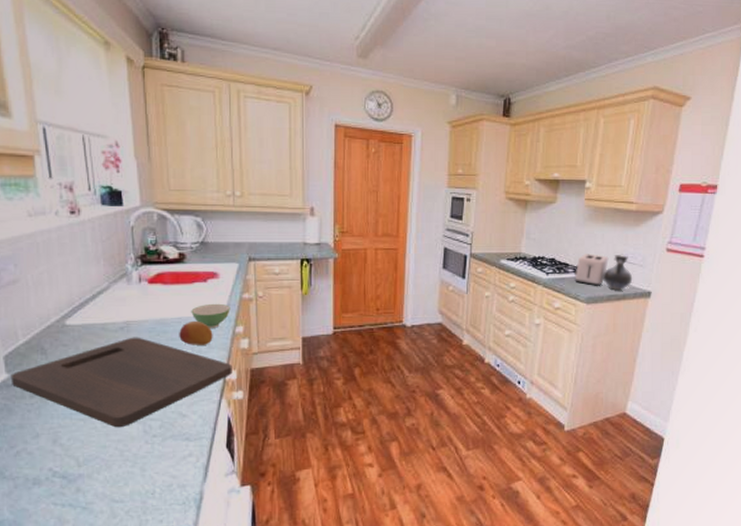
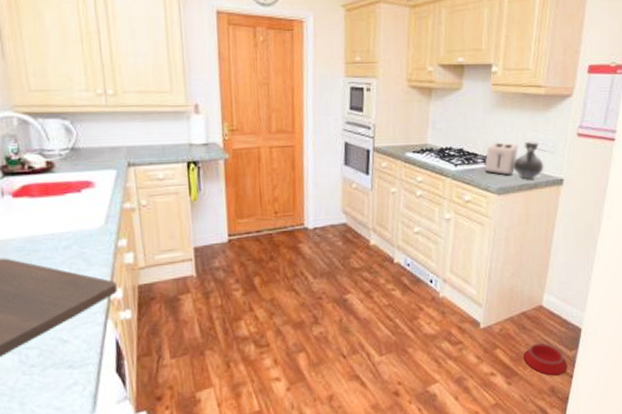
fruit: present [179,320,213,345] -> none [52,236,93,264]
bowl: present [191,303,230,329] -> none [65,215,111,245]
pet bowl: none [605,449,649,483] -> present [523,342,568,376]

